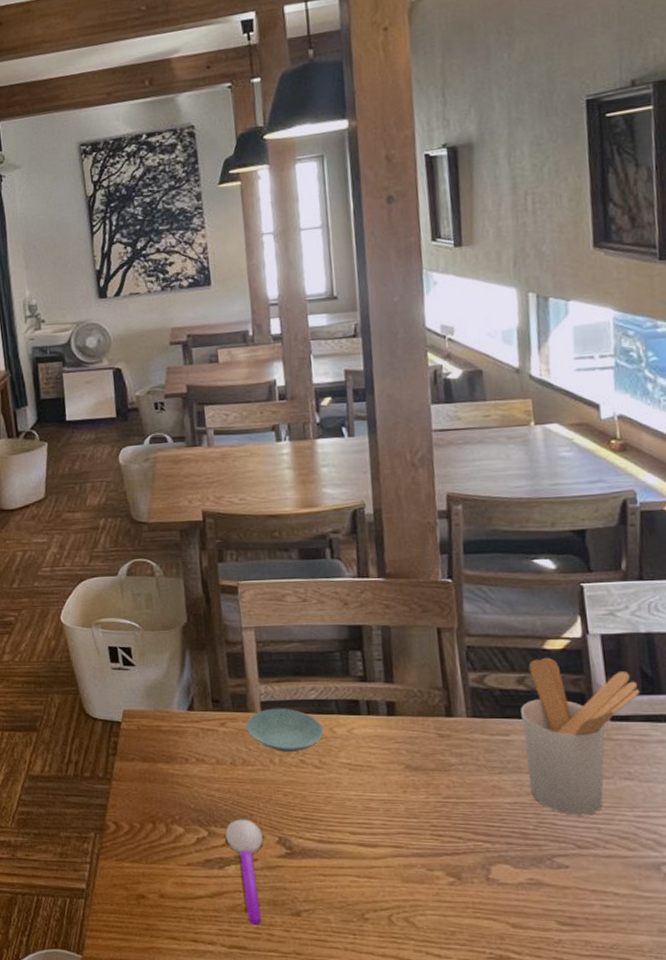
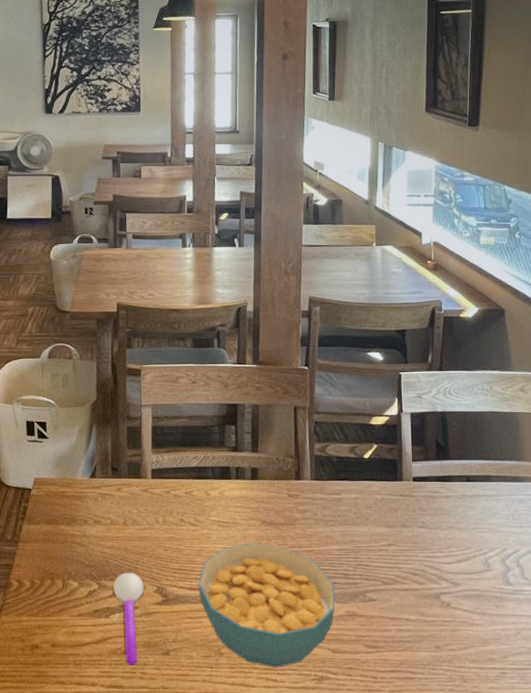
saucer: present [246,708,324,753] -> none [138,474,200,513]
cereal bowl: none [329,790,512,941] -> present [198,542,335,668]
utensil holder: present [521,657,641,816] -> none [351,431,435,558]

